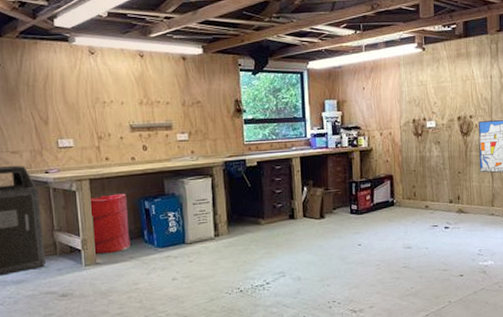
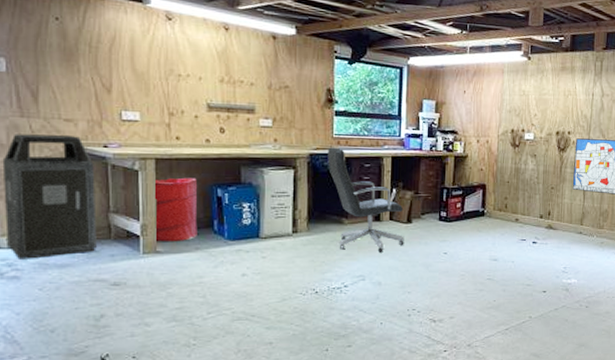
office chair: none [240,153,319,249] -> present [327,147,404,252]

